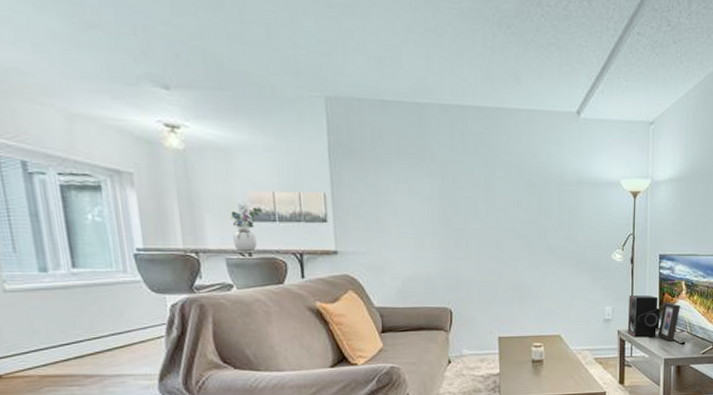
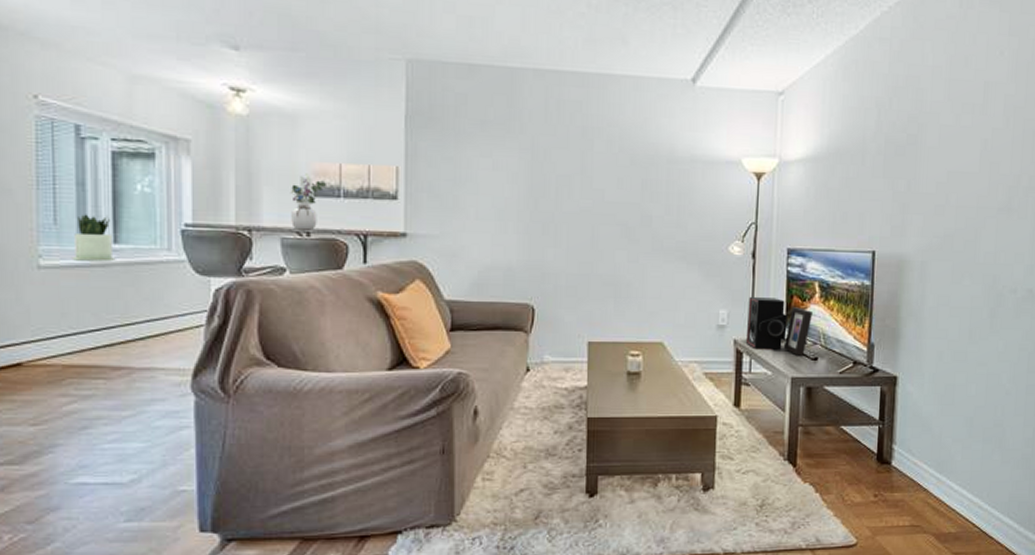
planter: none [34,242,76,284] -> present [71,214,116,262]

